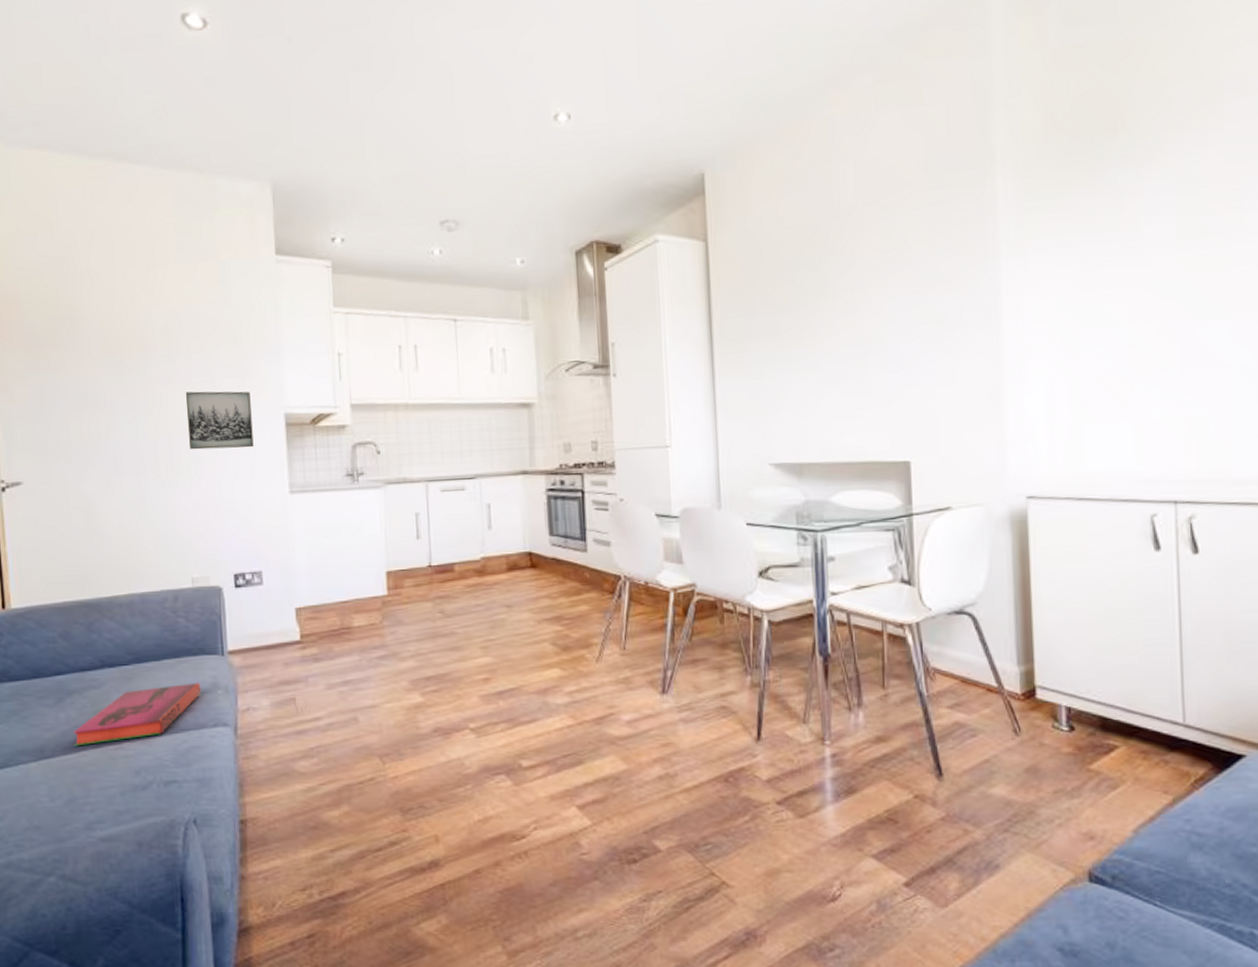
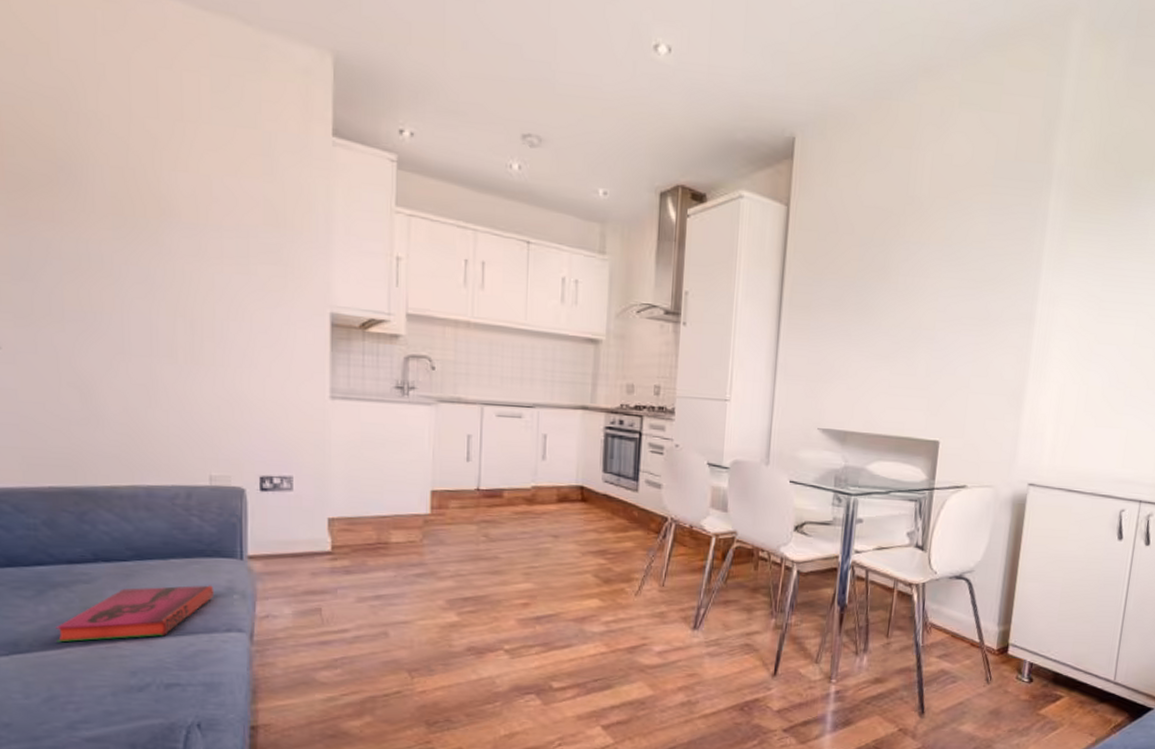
wall art: present [185,391,254,450] -> none [213,273,292,345]

